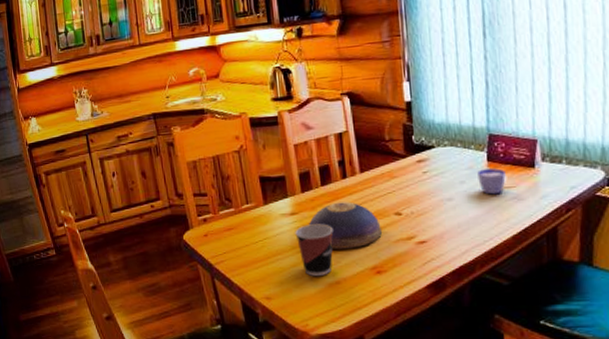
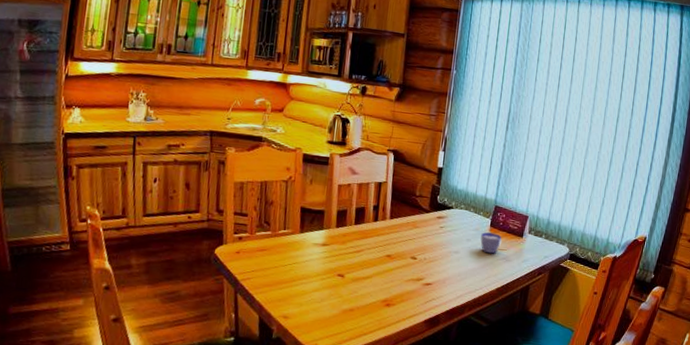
cup: present [295,224,333,276] -> none [322,256,357,302]
decorative bowl: present [309,202,382,249] -> none [337,240,398,282]

